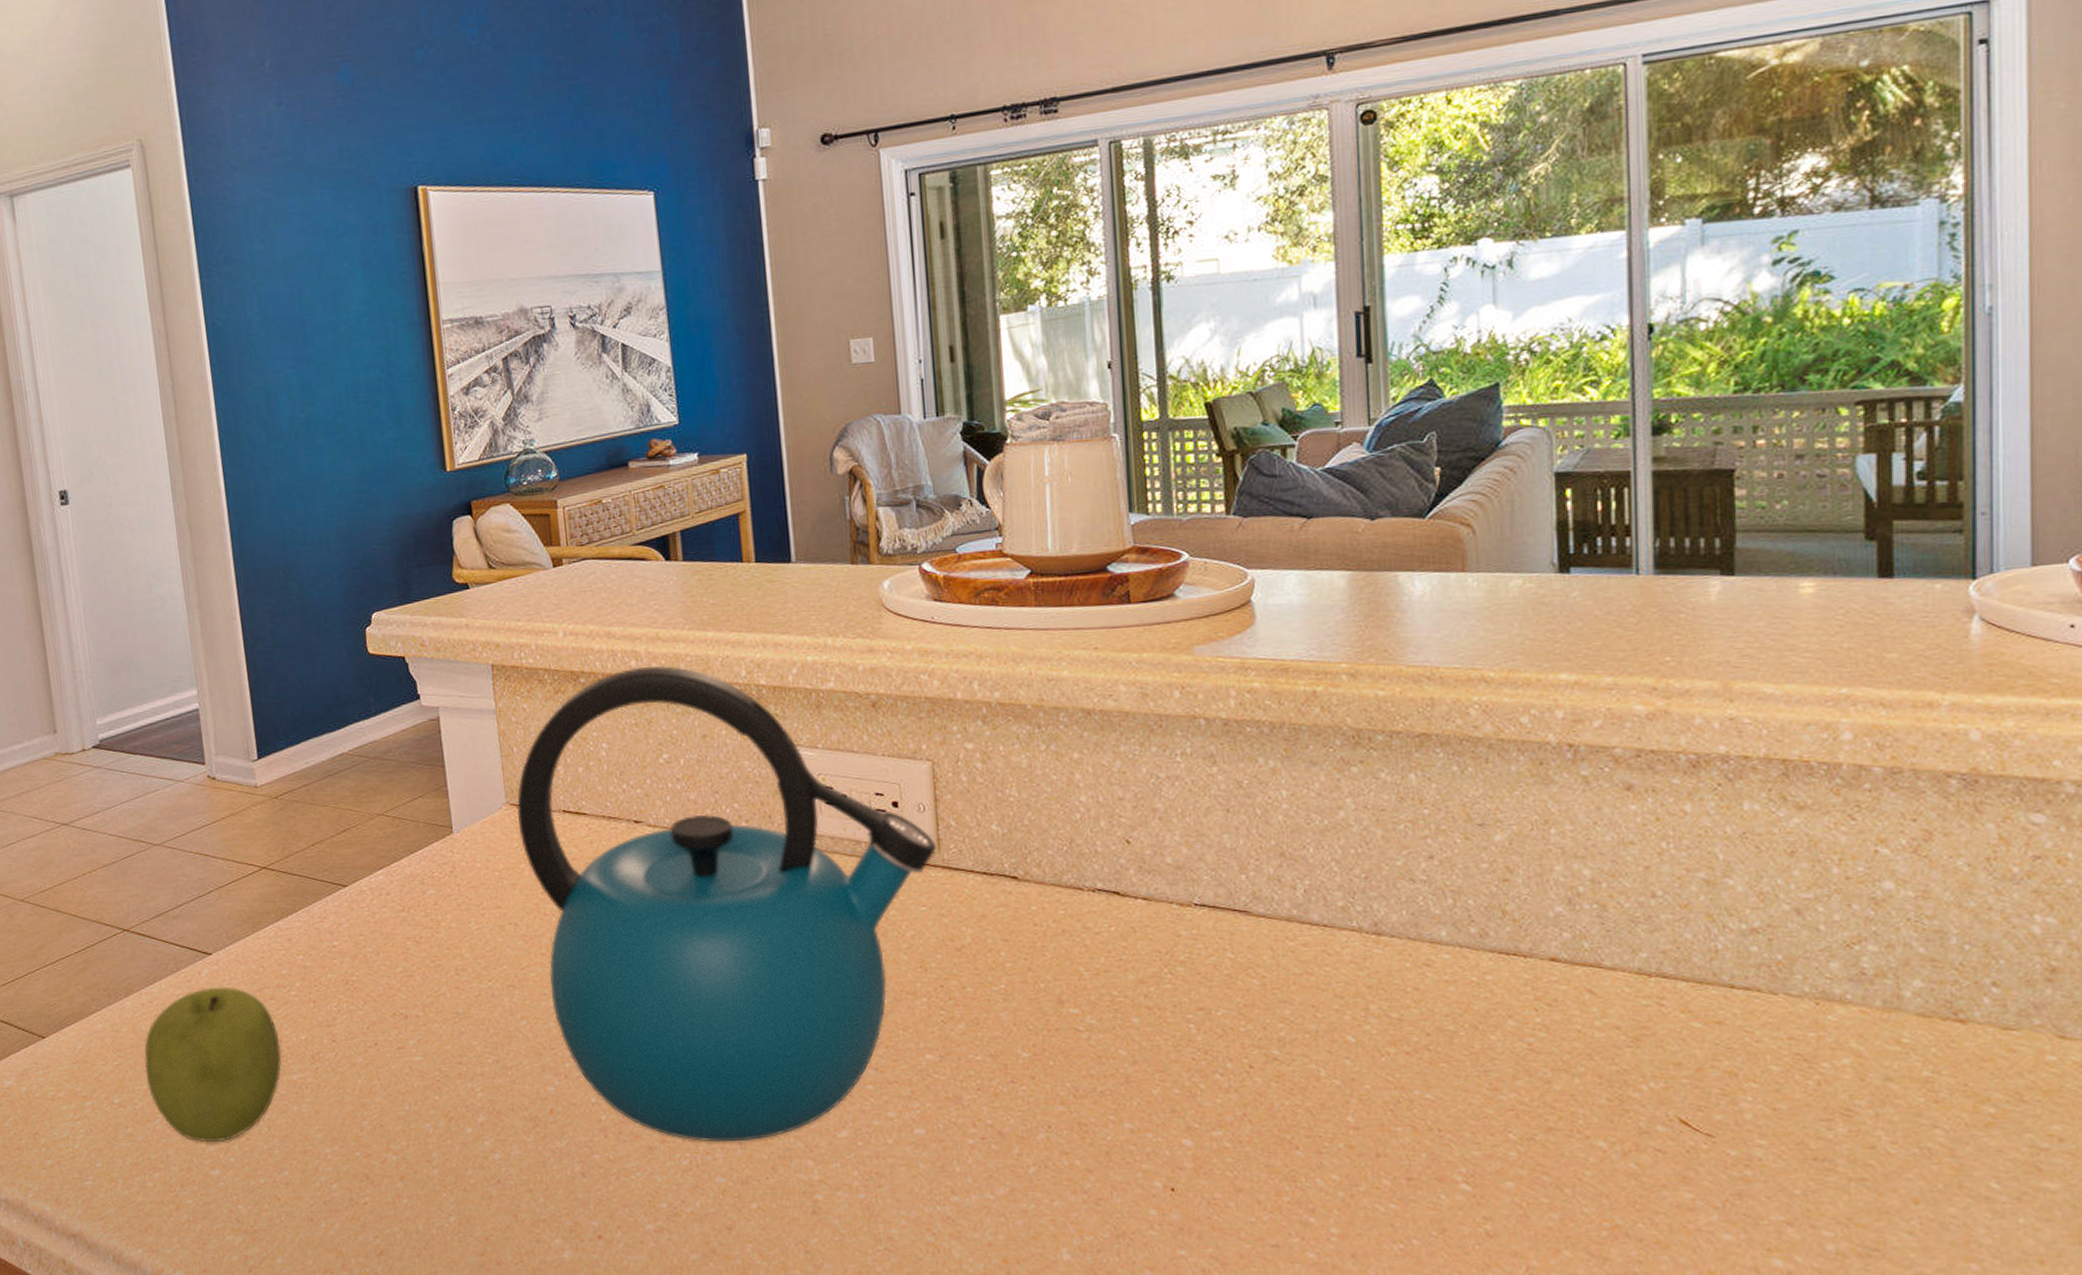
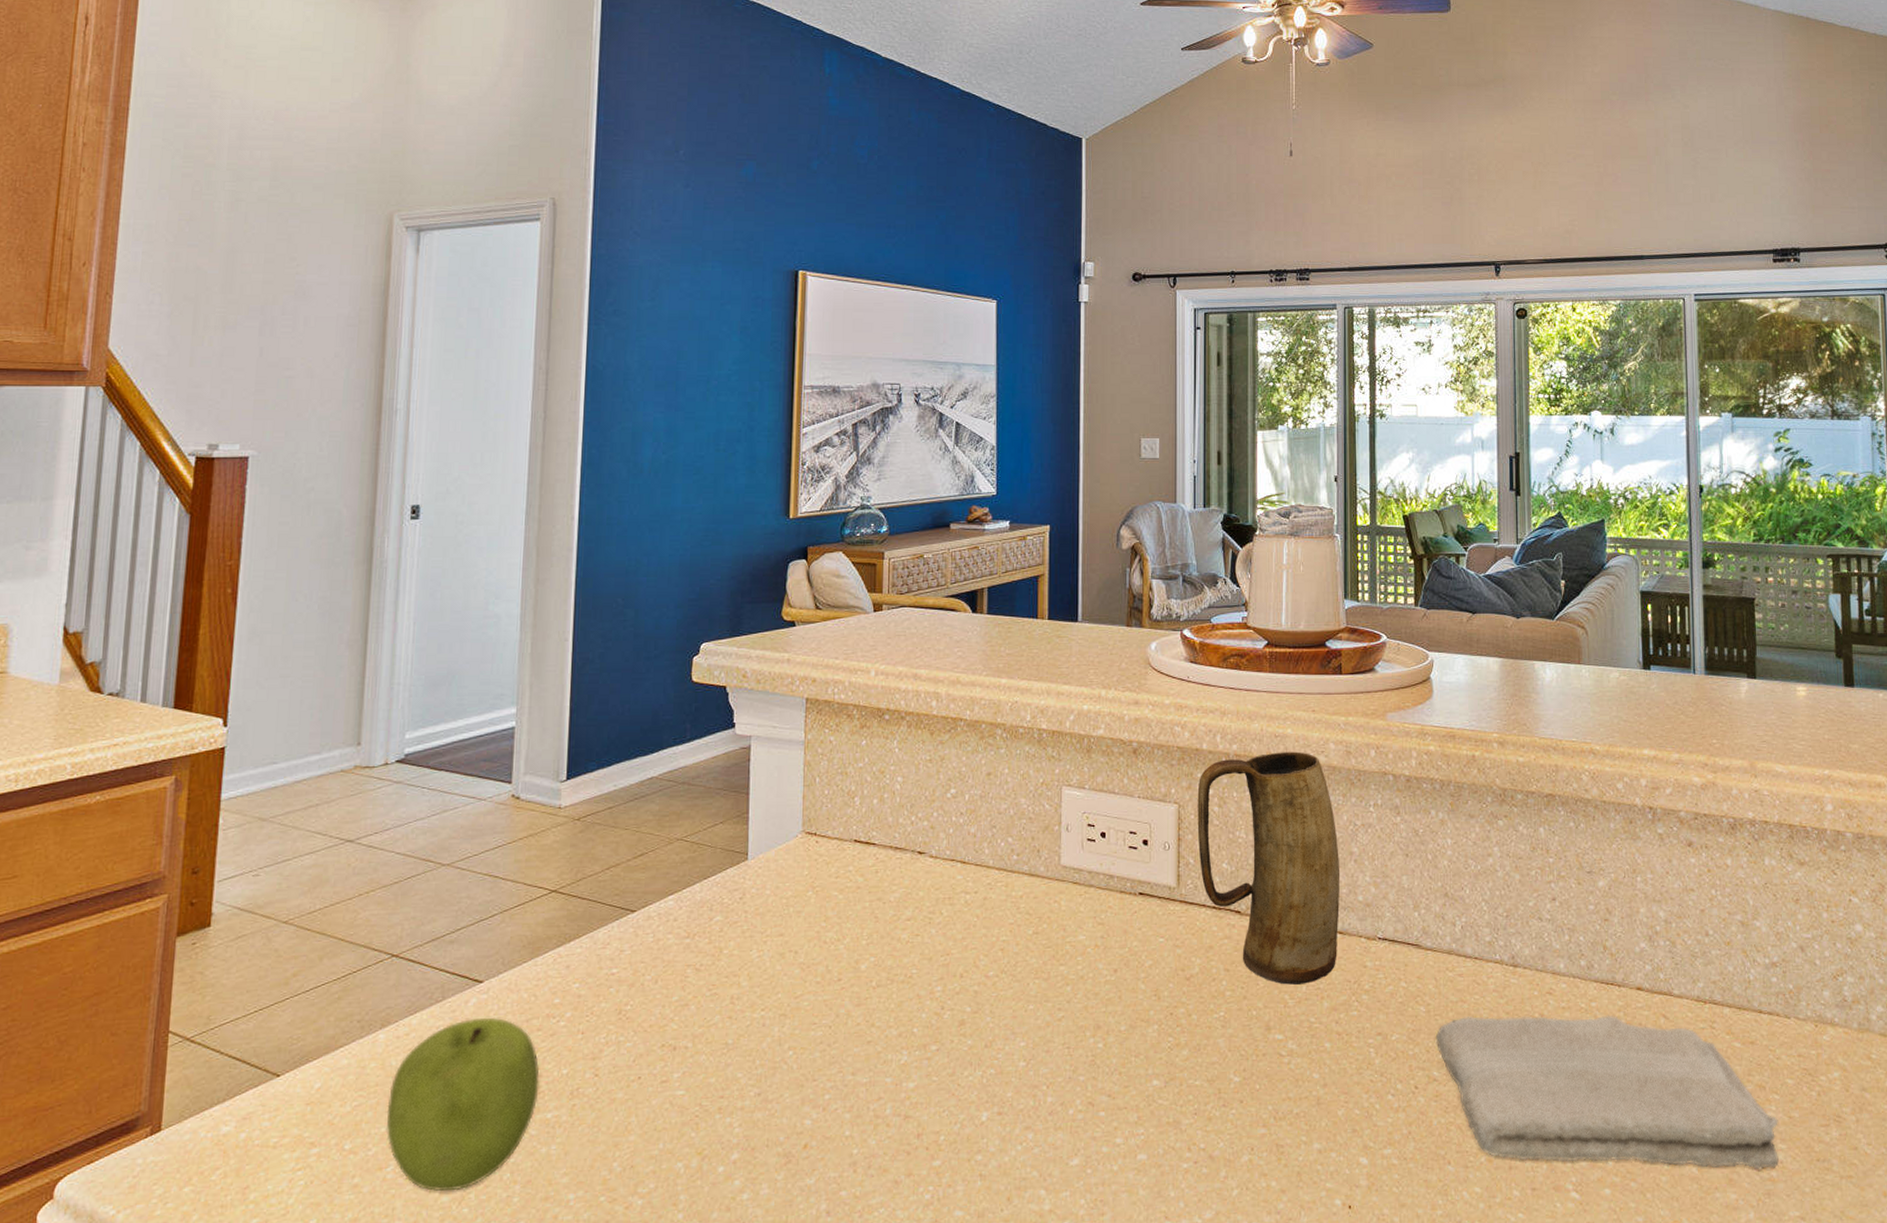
kettle: present [517,665,937,1142] -> none [810,707,1177,1175]
mug: none [954,696,1143,956] -> present [1197,751,1341,985]
washcloth: none [1274,989,1756,1169] -> present [1435,1015,1779,1172]

